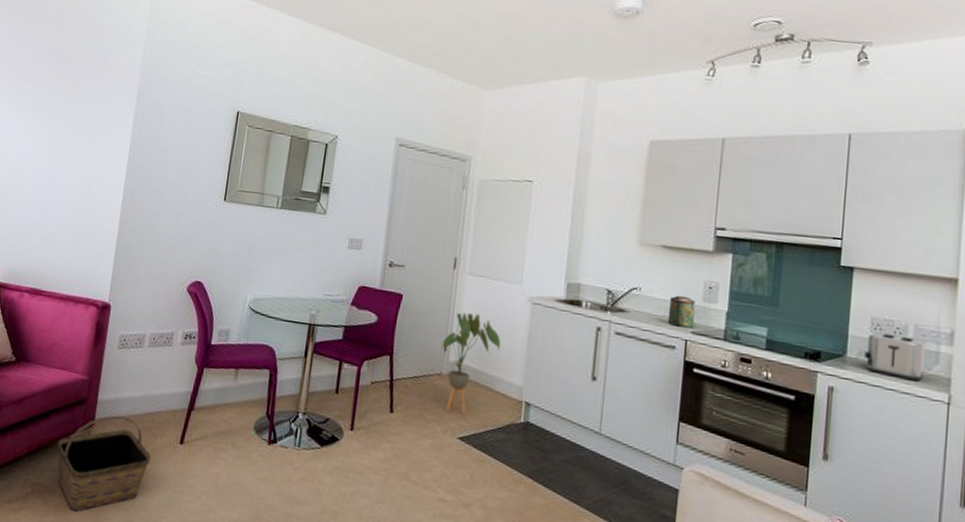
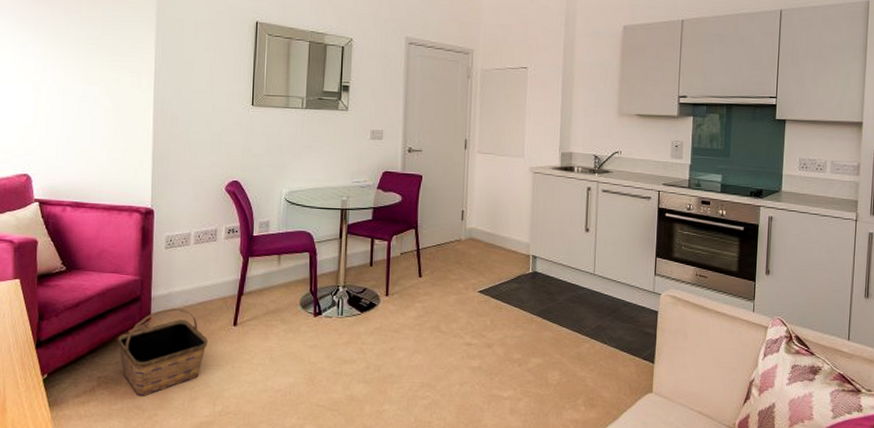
house plant: present [442,313,501,415] -> none [459,185,509,272]
canister: present [667,295,695,329] -> none [643,154,666,182]
toaster: present [865,331,927,382] -> none [795,169,840,206]

